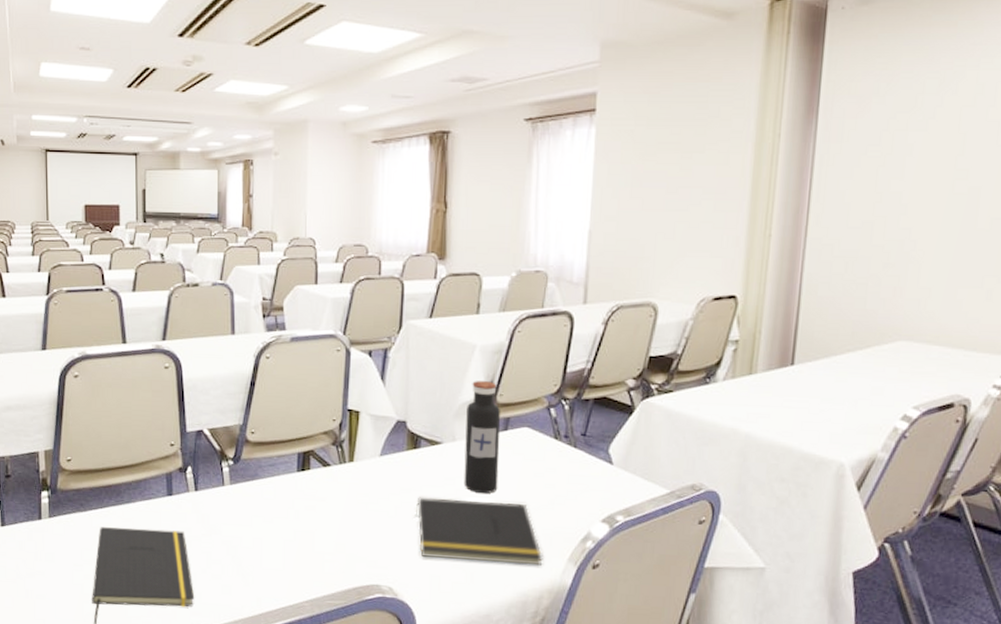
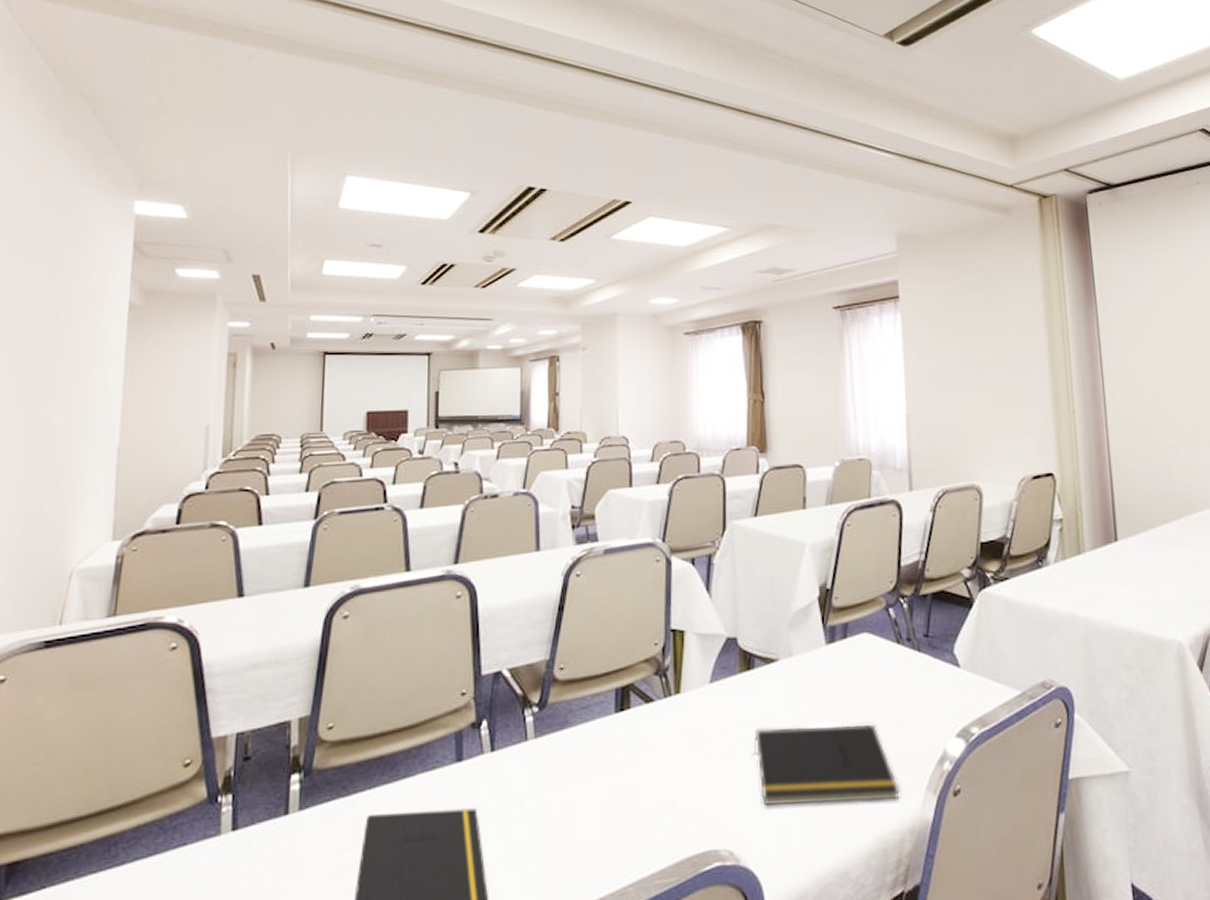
water bottle: present [464,381,500,494] -> none [801,583,843,718]

